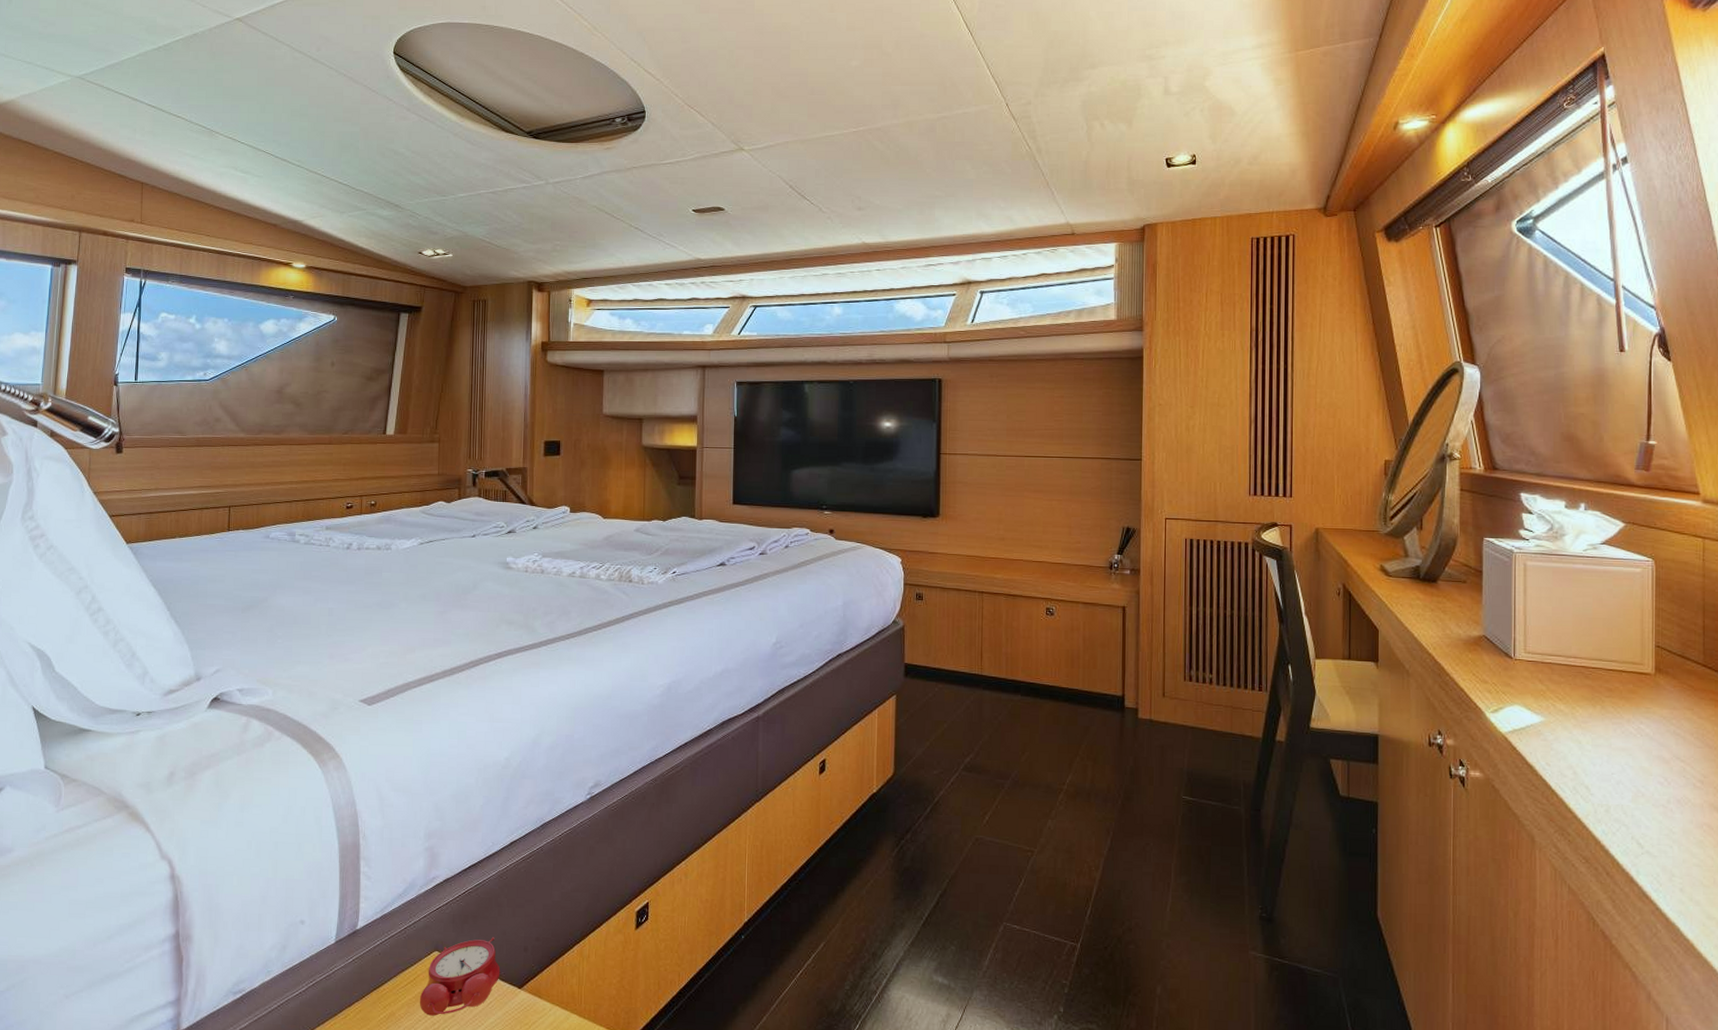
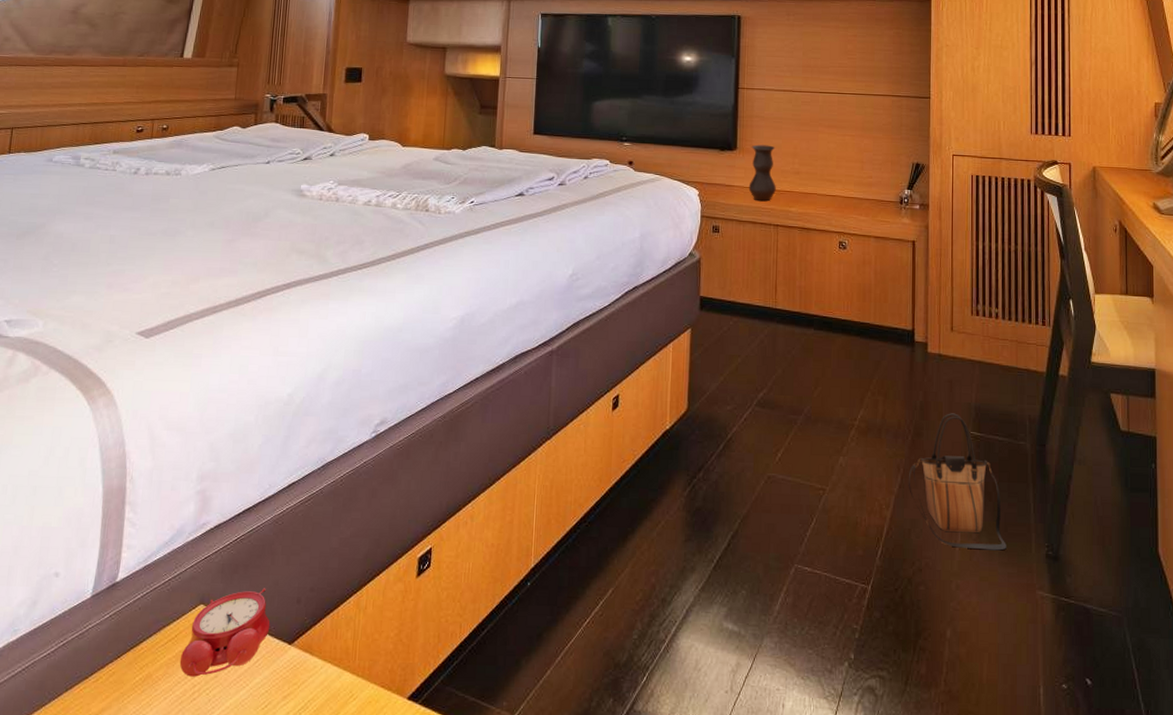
vase: none [952,511,980,569] -> present [748,144,776,202]
tote bag: none [1118,778,1219,912] -> present [908,413,1006,551]

